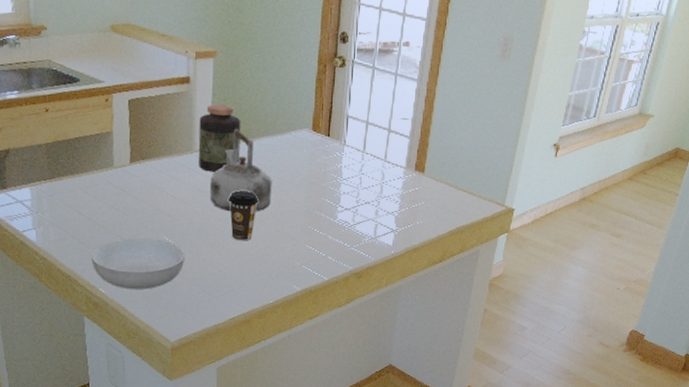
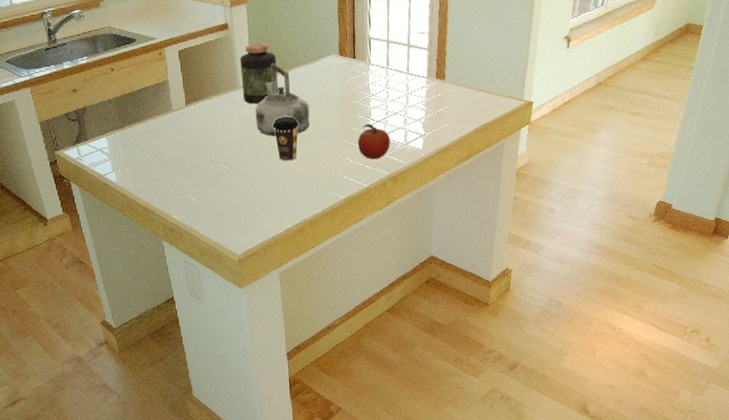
serving bowl: present [91,237,186,289] -> none [163,167,242,214]
fruit: none [322,210,359,251] -> present [358,123,391,160]

